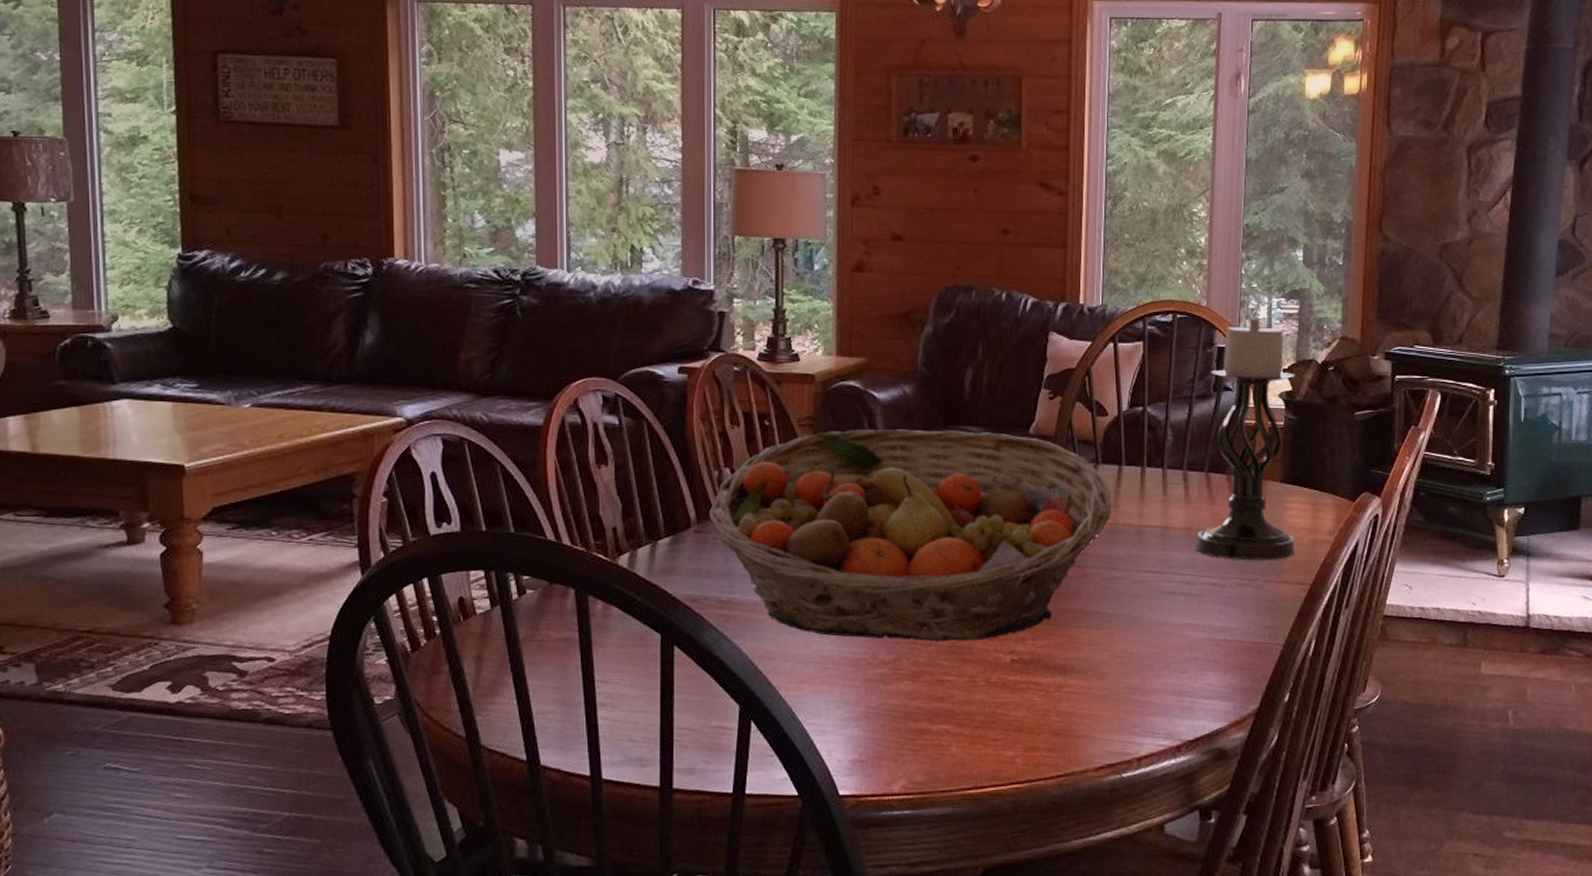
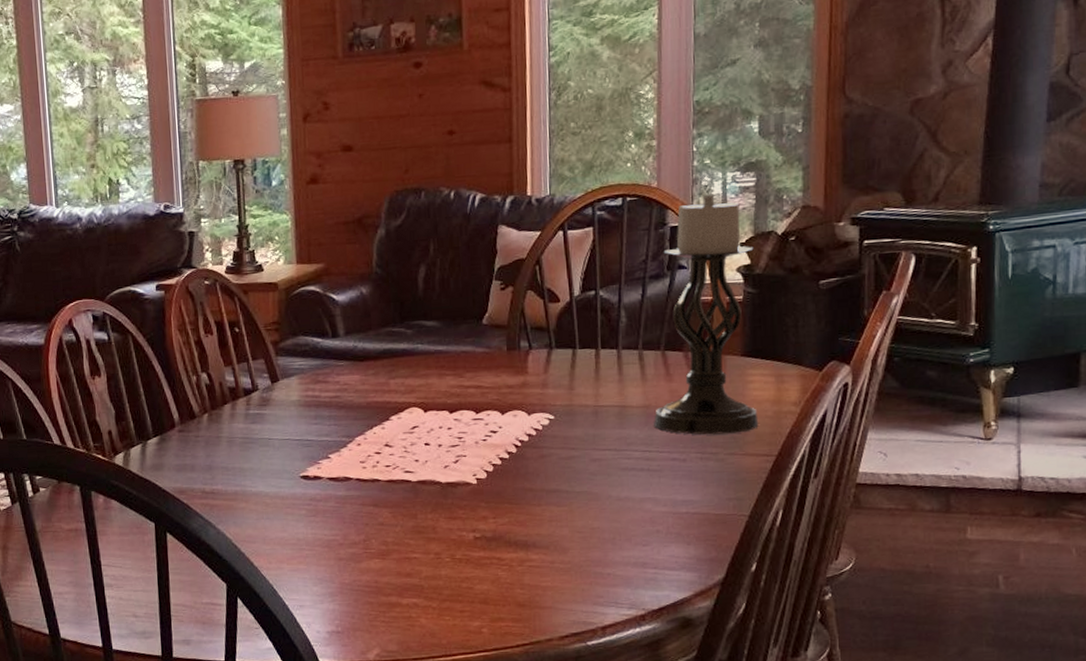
fruit basket: present [709,429,1112,642] -> none [190,325,568,523]

